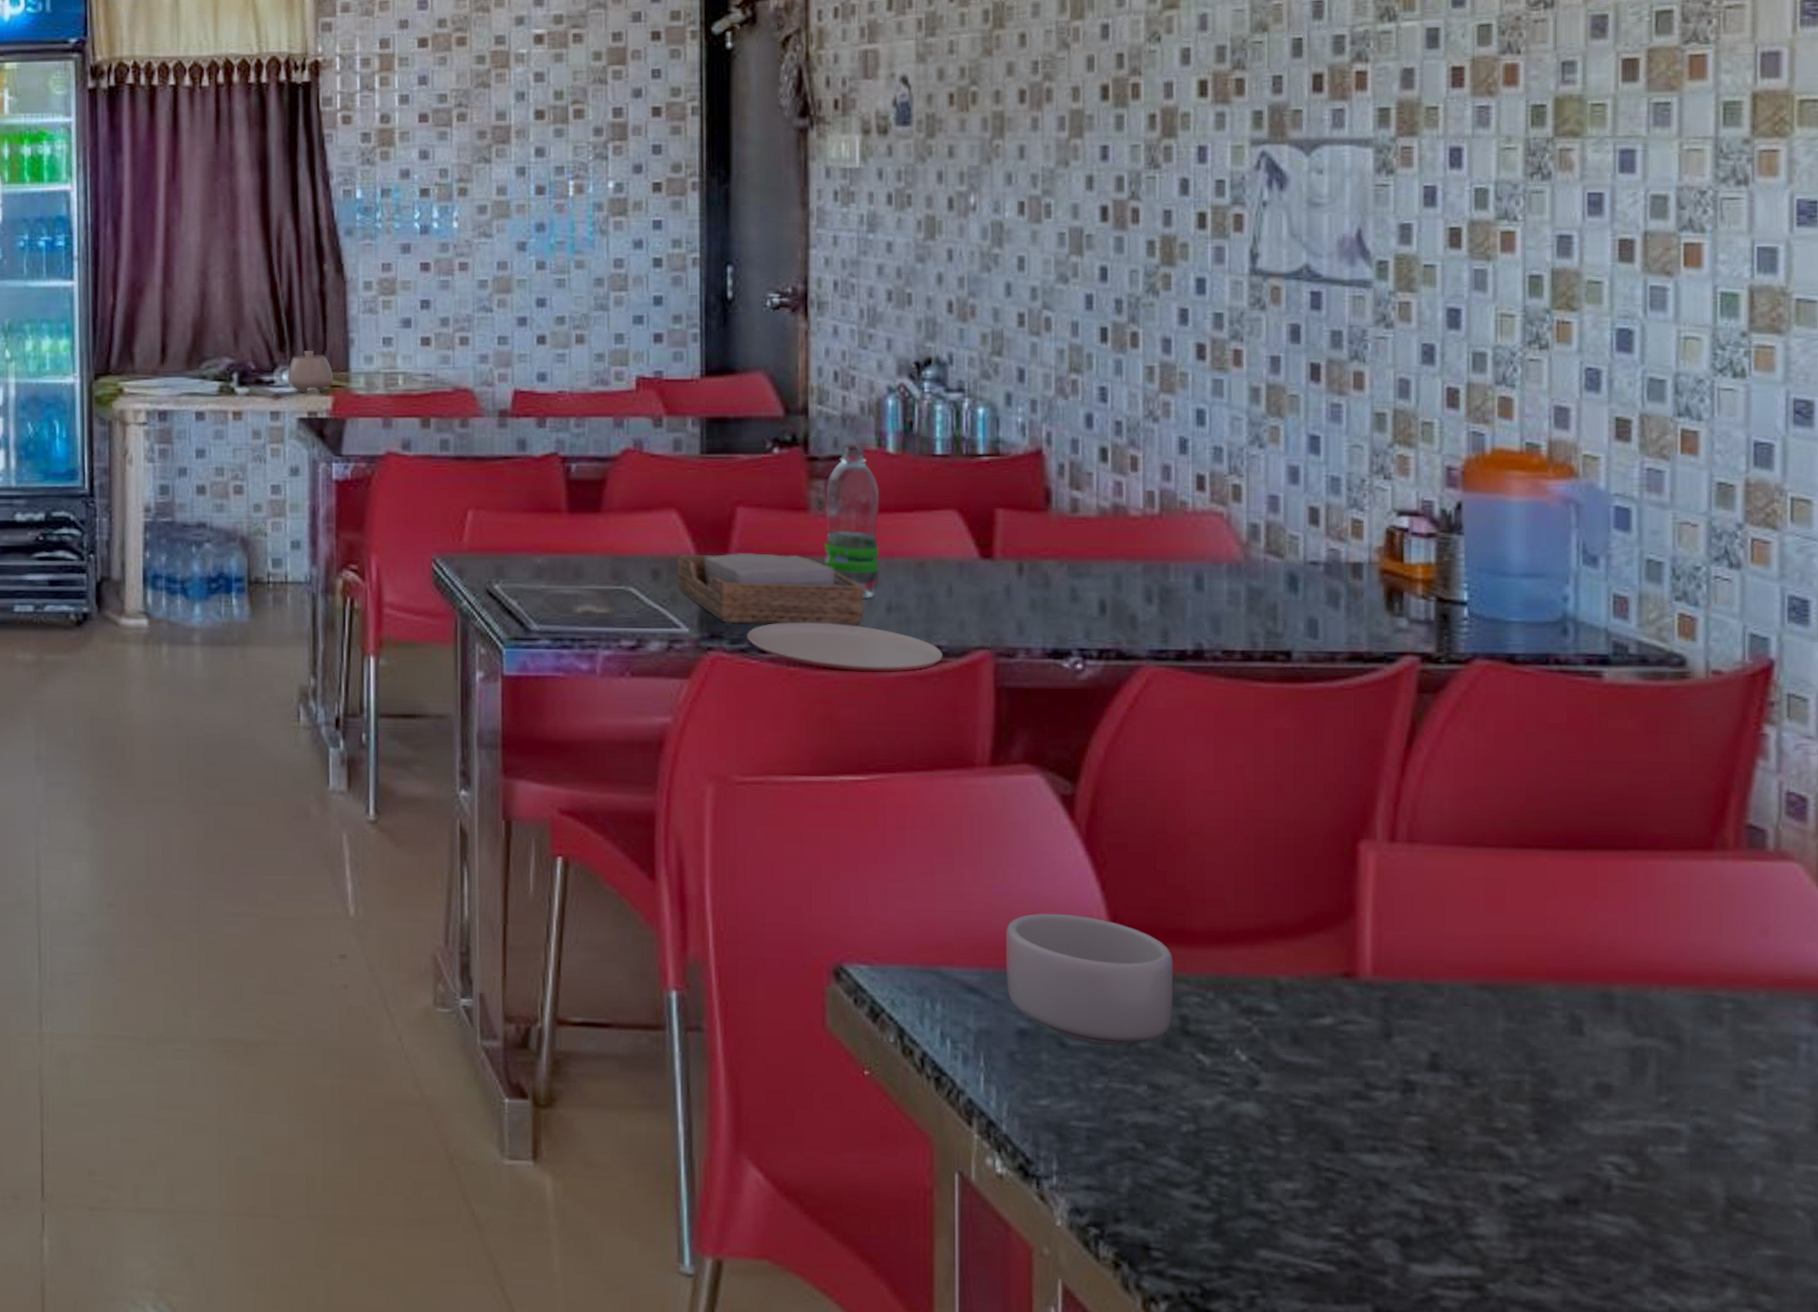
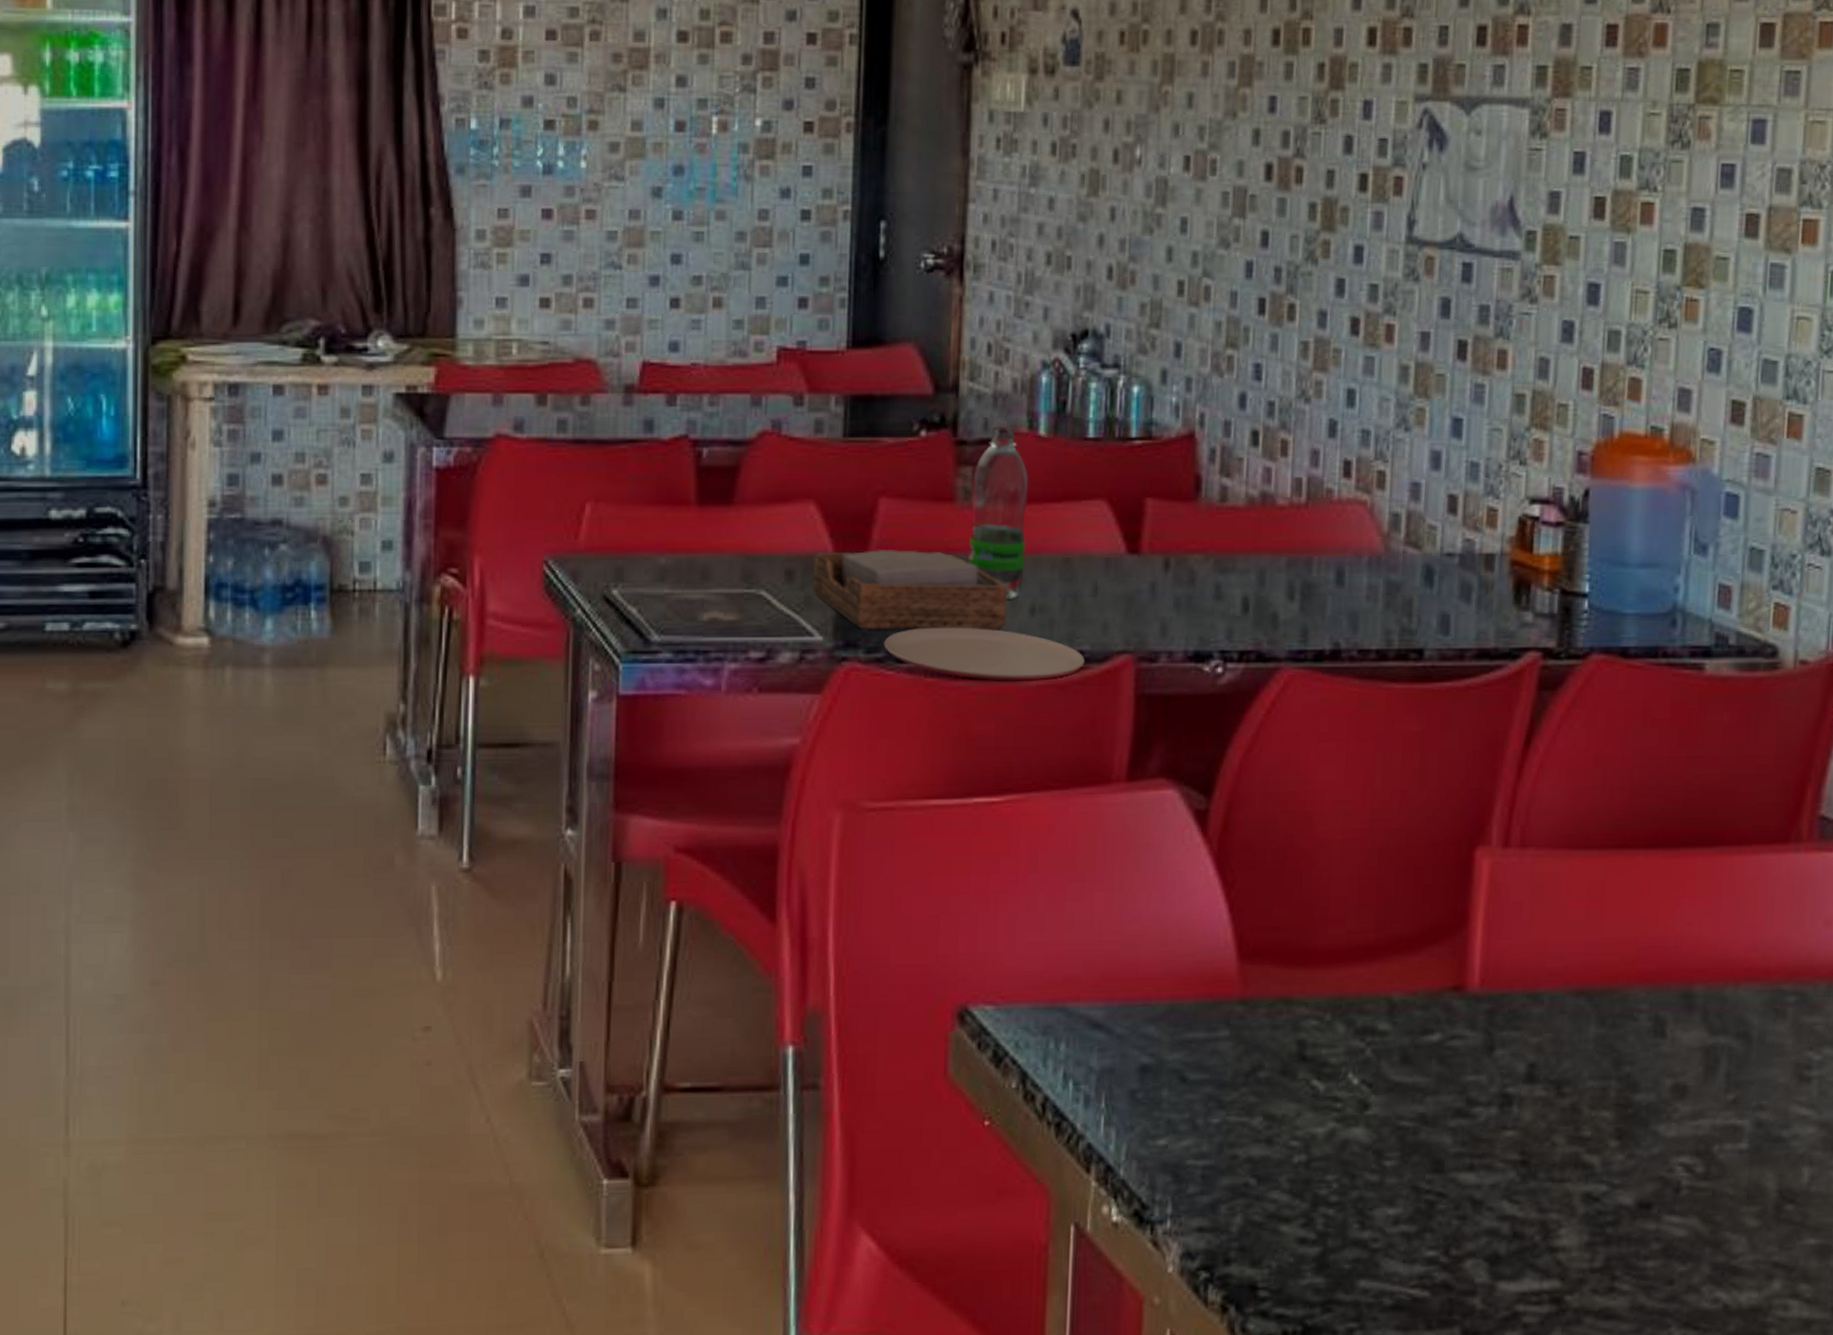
sugar bowl: present [287,351,334,392] -> none [383,312,438,362]
mug: present [1005,913,1174,1046] -> none [1131,938,1295,1077]

